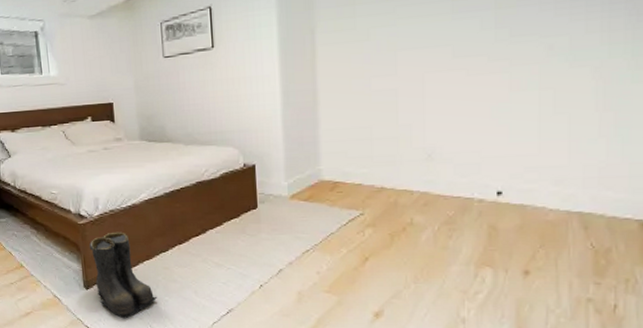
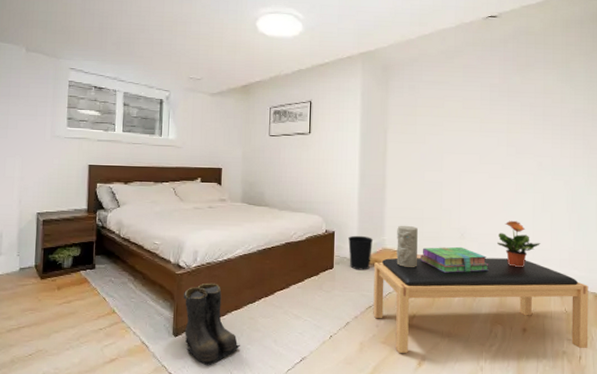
wastebasket: none [273,167,305,209] -> present [348,235,373,270]
bench: none [309,181,631,304] -> present [373,258,589,354]
decorative vase: none [337,149,367,201] -> present [396,225,418,267]
stack of books: none [371,171,471,205] -> present [420,246,489,273]
potted plant: none [483,130,551,193] -> present [497,220,540,268]

